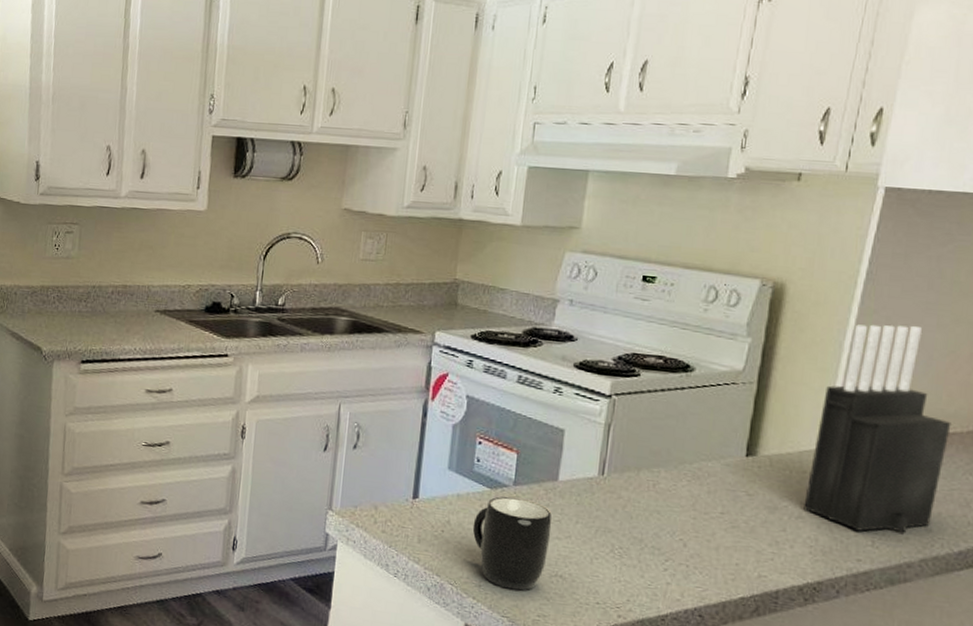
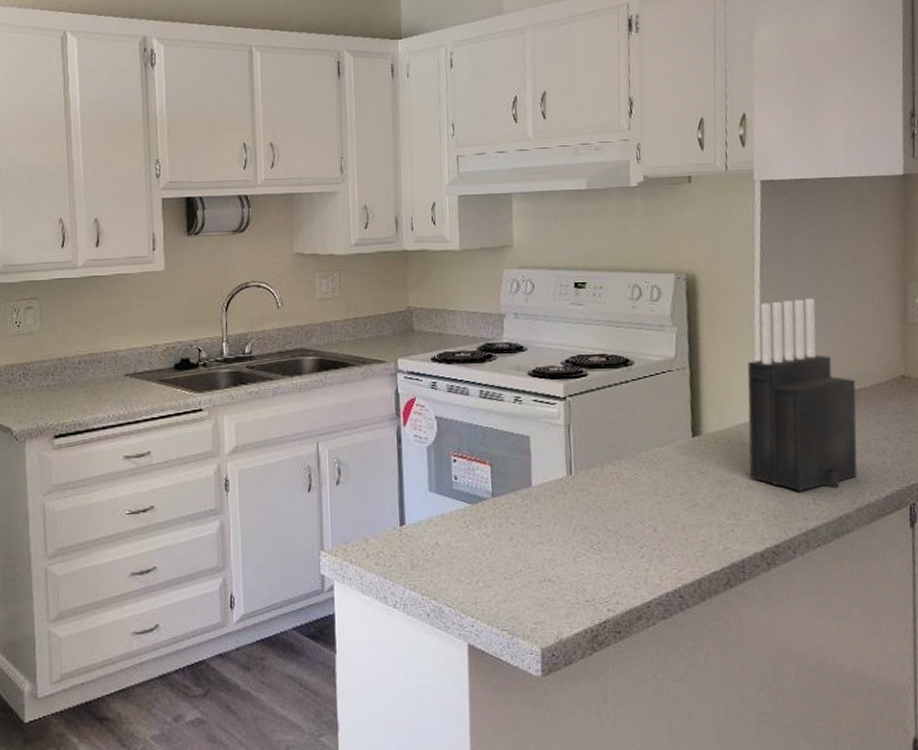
mug: present [472,496,552,591] -> none [460,508,534,602]

